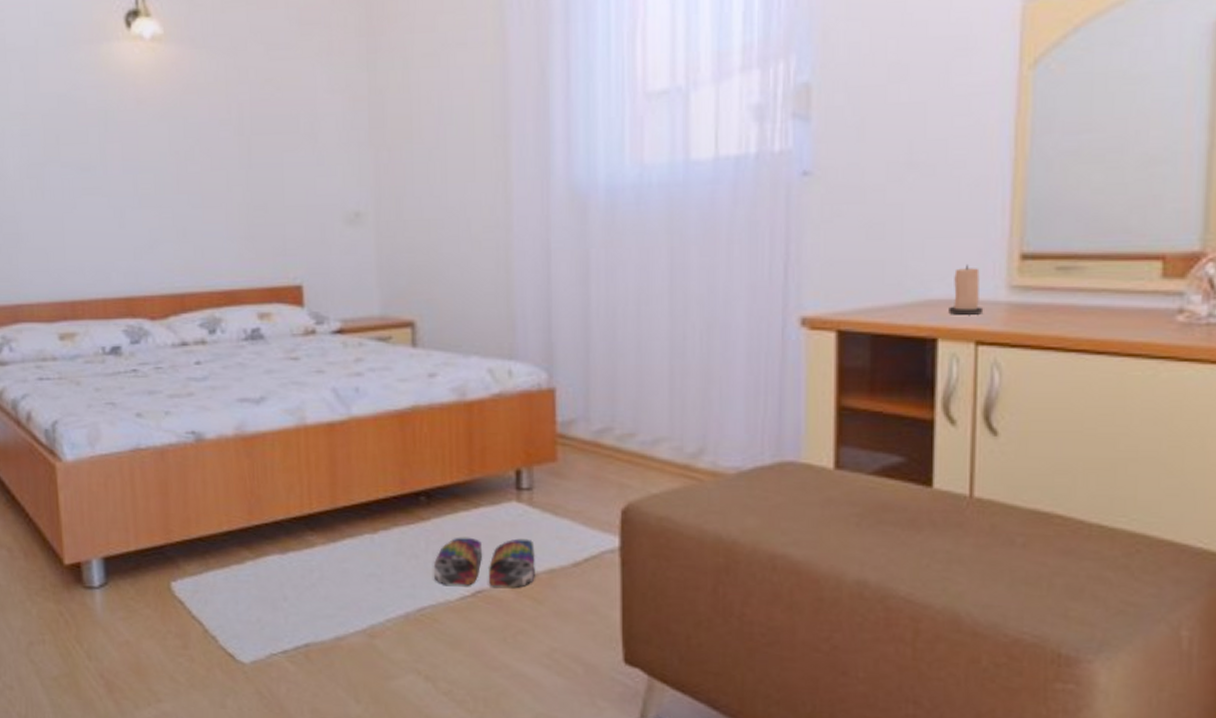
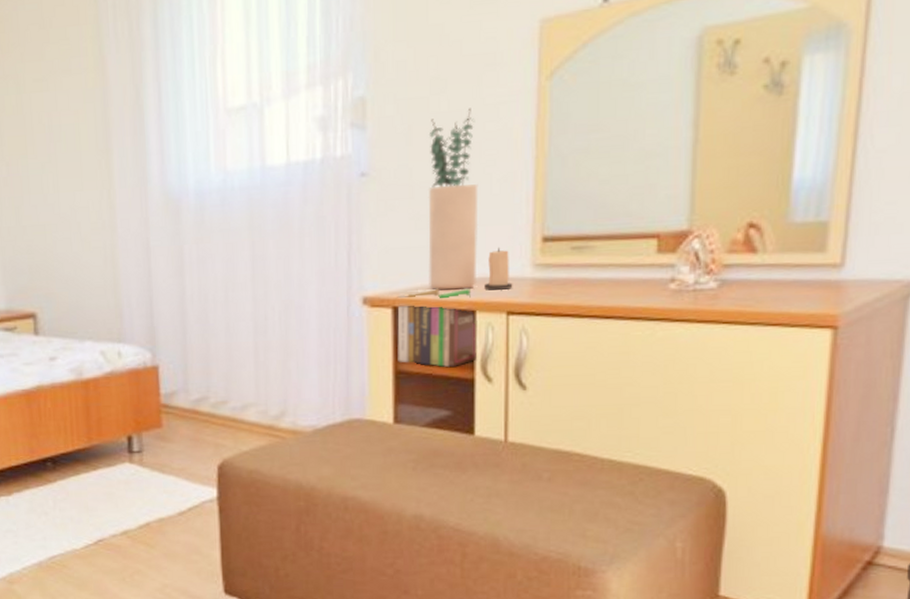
slippers: present [433,537,535,587] -> none [60,494,147,535]
books: none [841,311,940,405] -> present [397,288,478,368]
vase: none [881,99,944,313] -> present [428,108,479,290]

